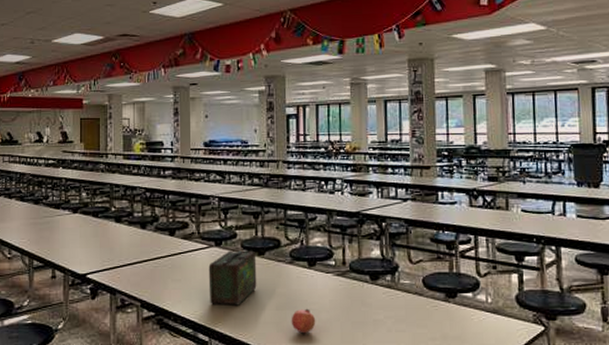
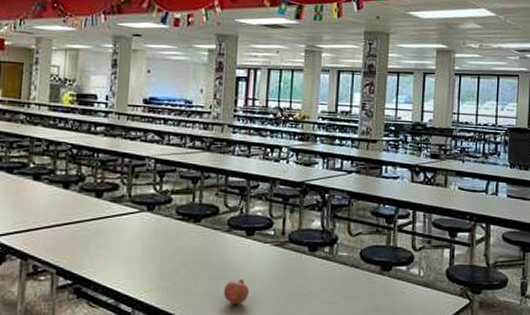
lunch box: present [208,250,257,306] -> none [136,216,192,275]

